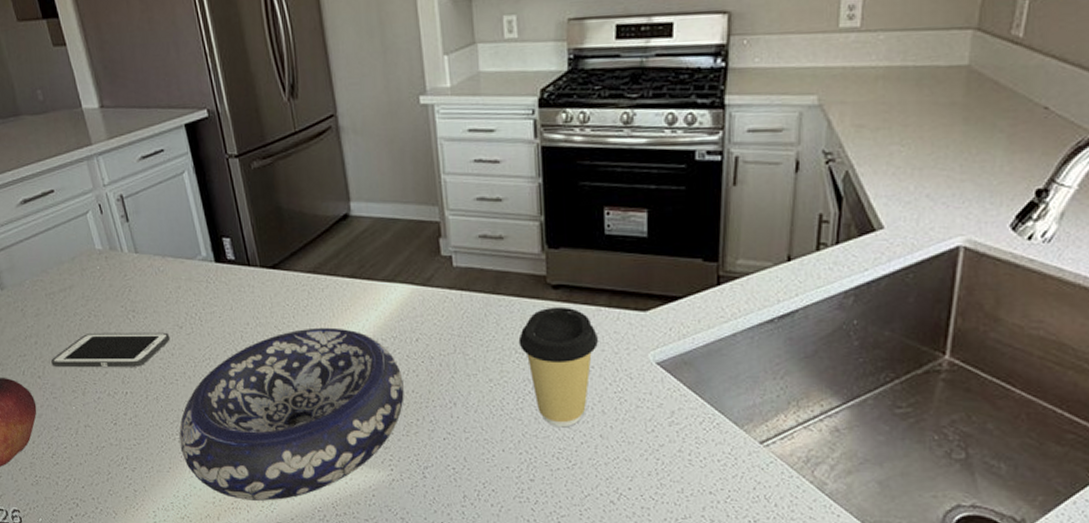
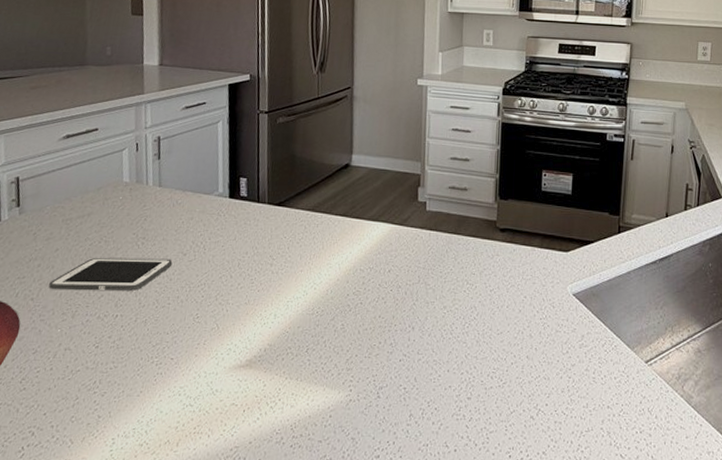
decorative bowl: present [179,327,404,501] -> none [156,258,373,424]
coffee cup: present [518,306,599,428] -> none [470,246,532,350]

